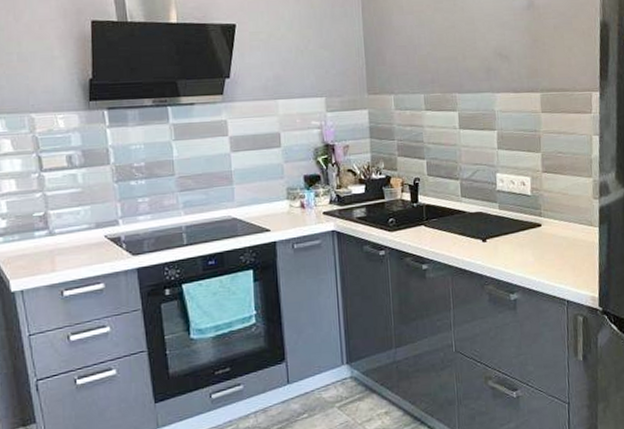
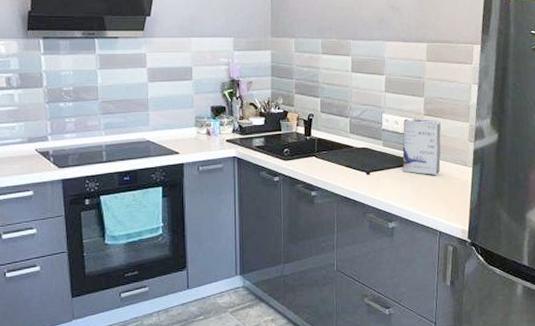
book: none [520,176,564,239] -> present [402,118,441,176]

